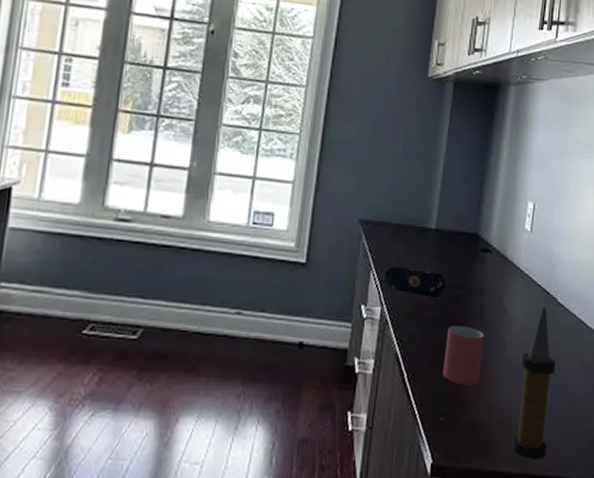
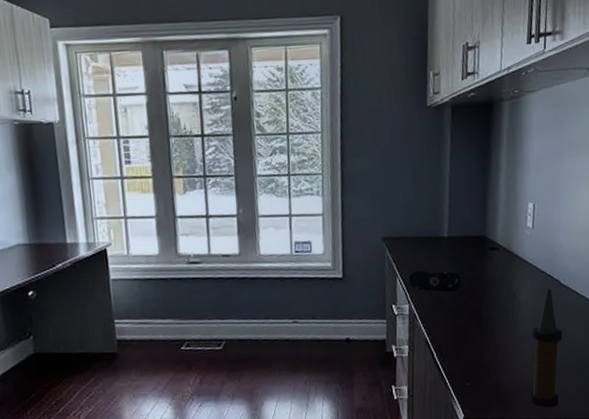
mug: present [443,326,484,386] -> none [466,311,499,358]

